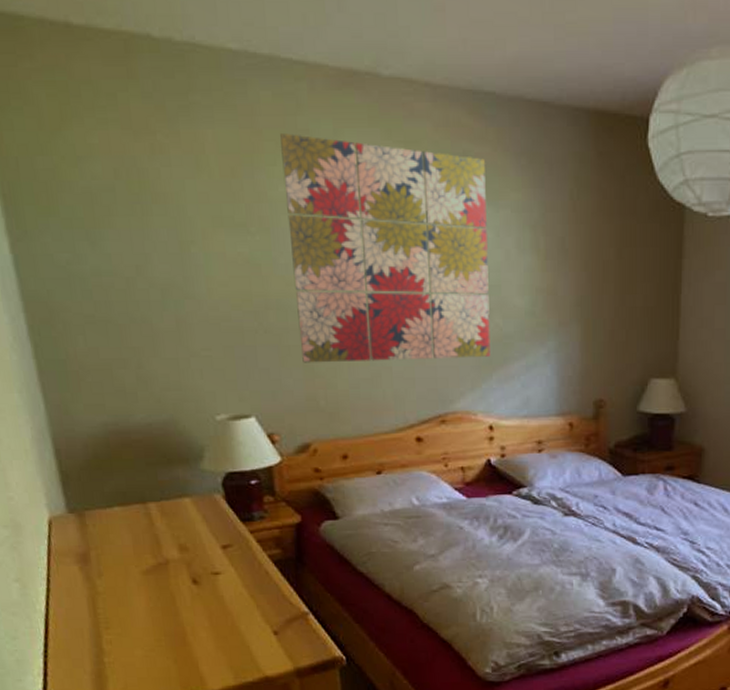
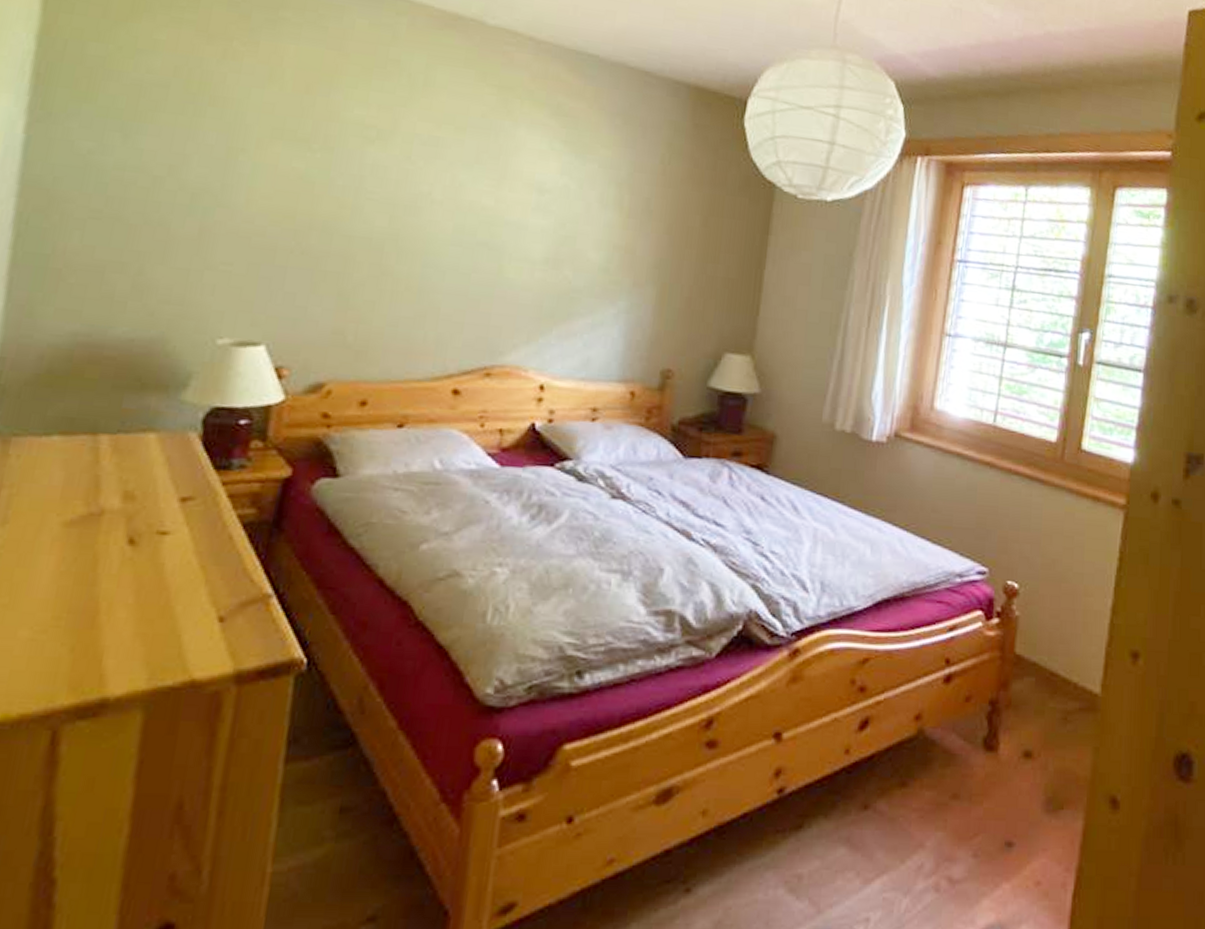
wall art: present [280,134,491,363] -> none [338,60,579,310]

